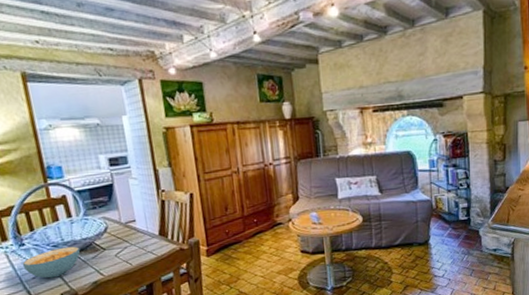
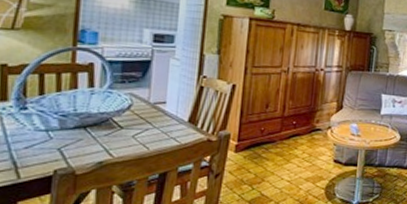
cereal bowl: present [22,246,81,278] -> none [16,118,94,151]

